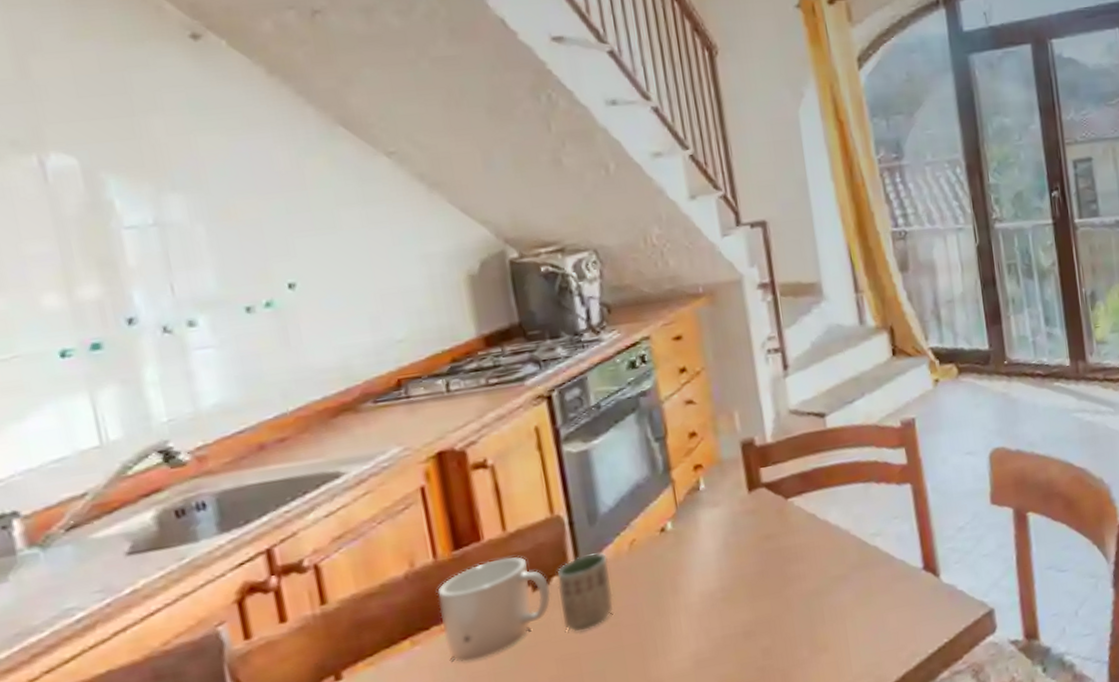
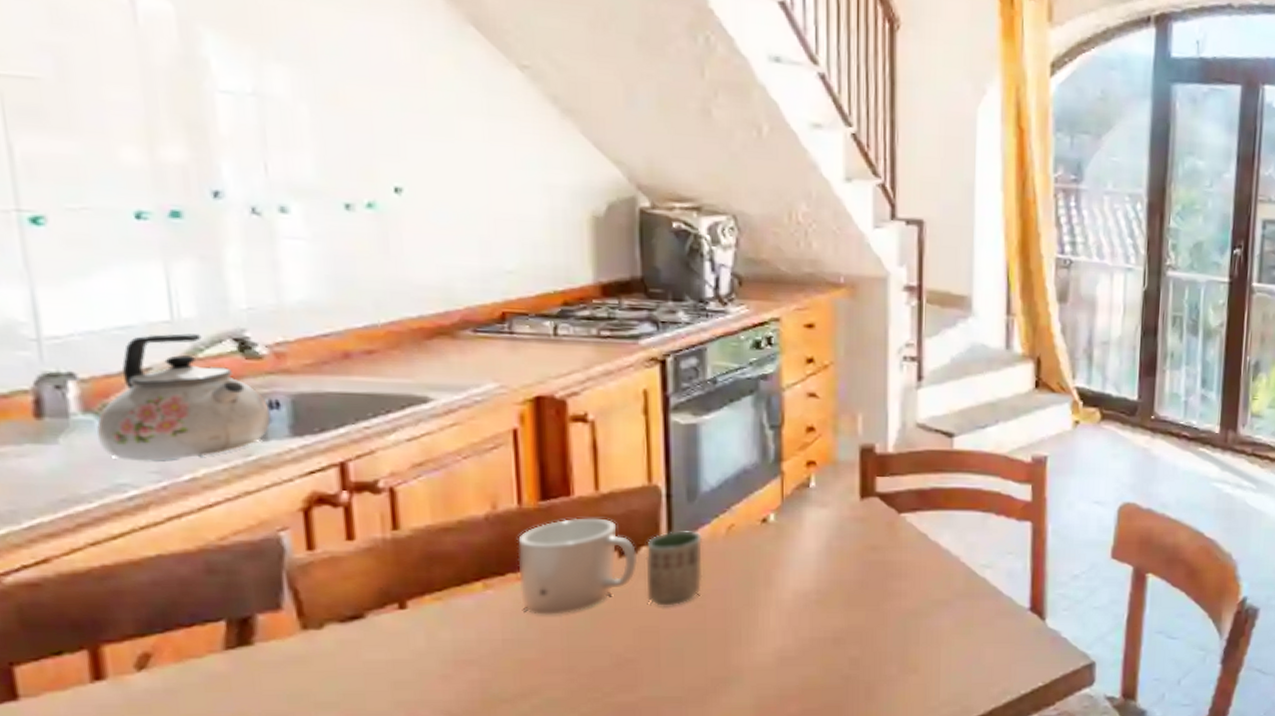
kettle: none [42,453,200,586] -> present [96,333,271,462]

